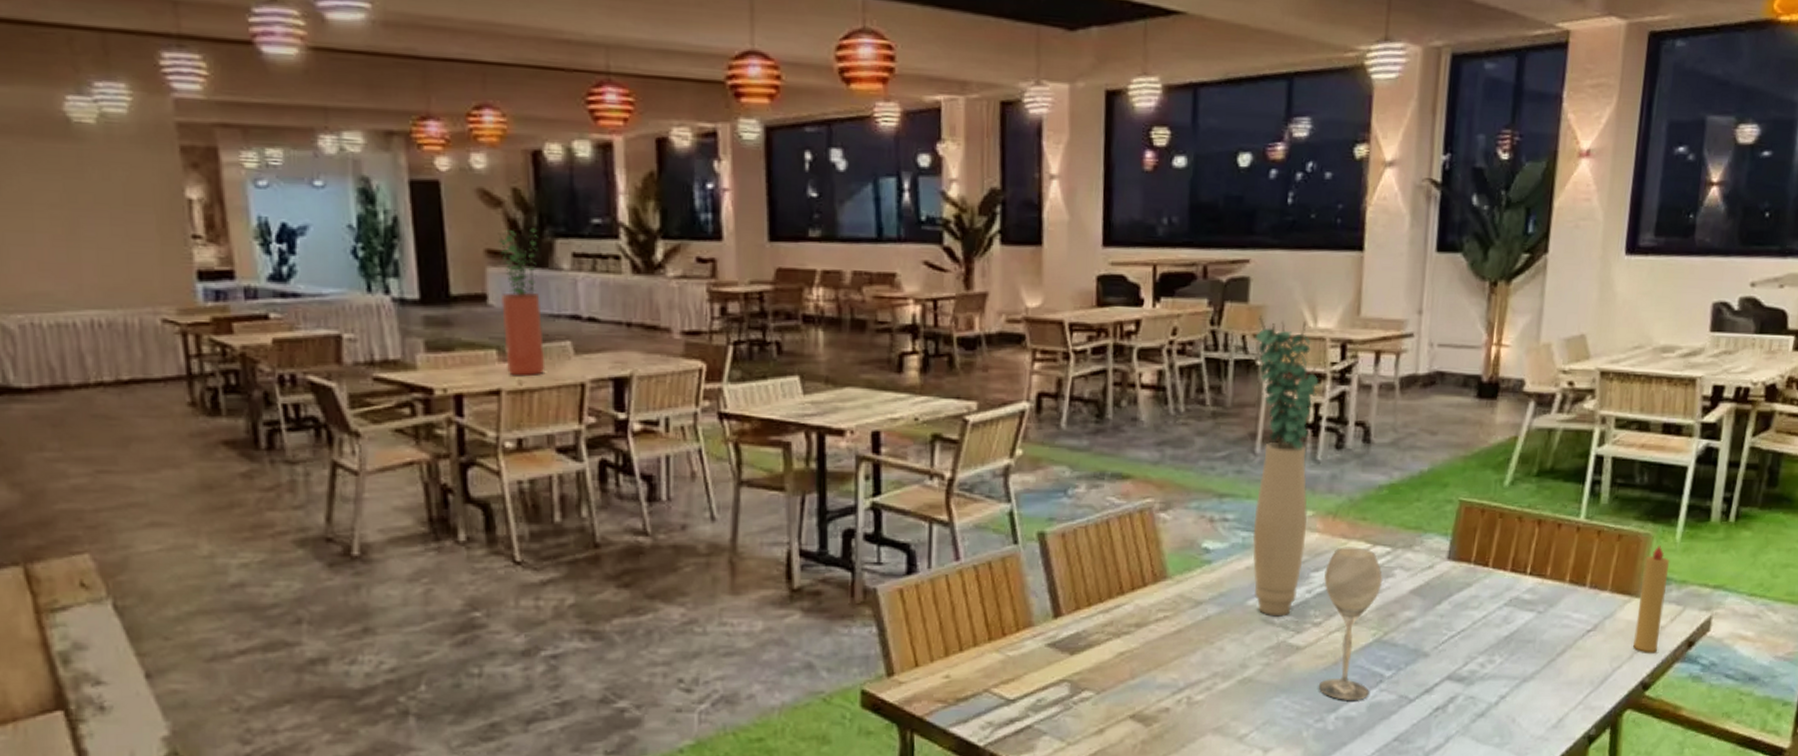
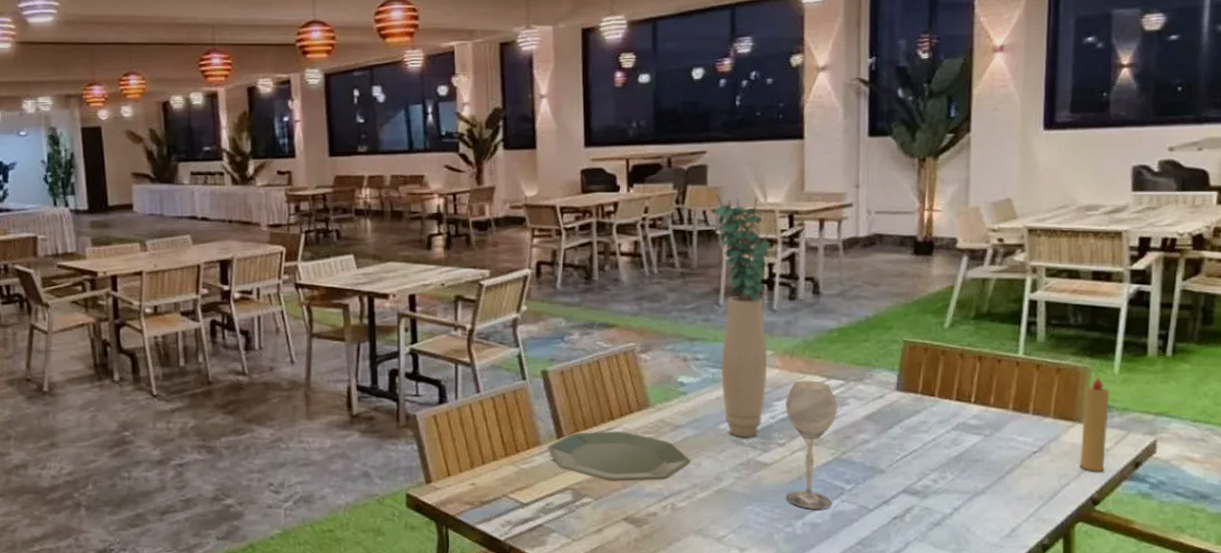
vase: present [498,220,546,377] -> none [140,150,173,261]
plate: none [1041,608,1212,671] -> present [547,431,691,482]

